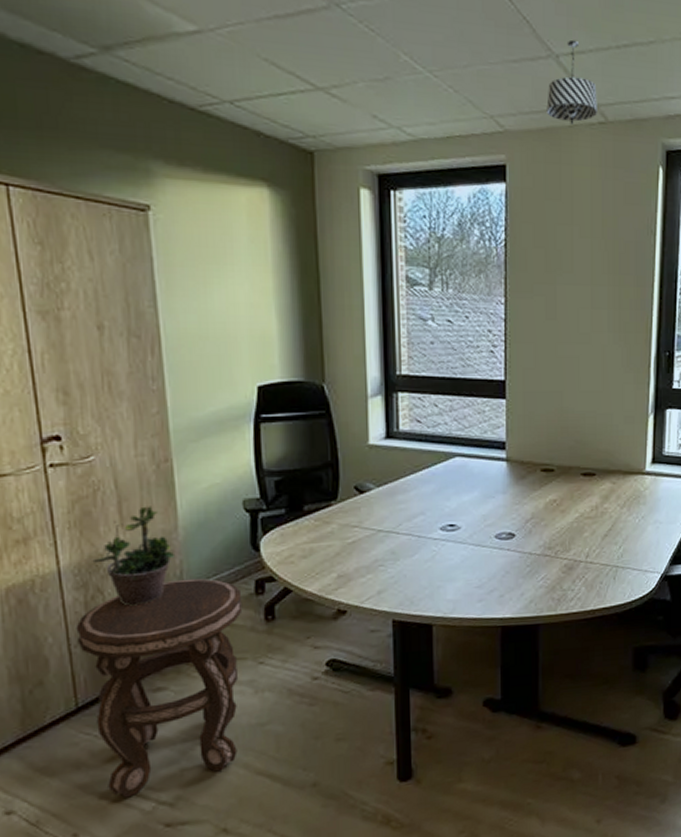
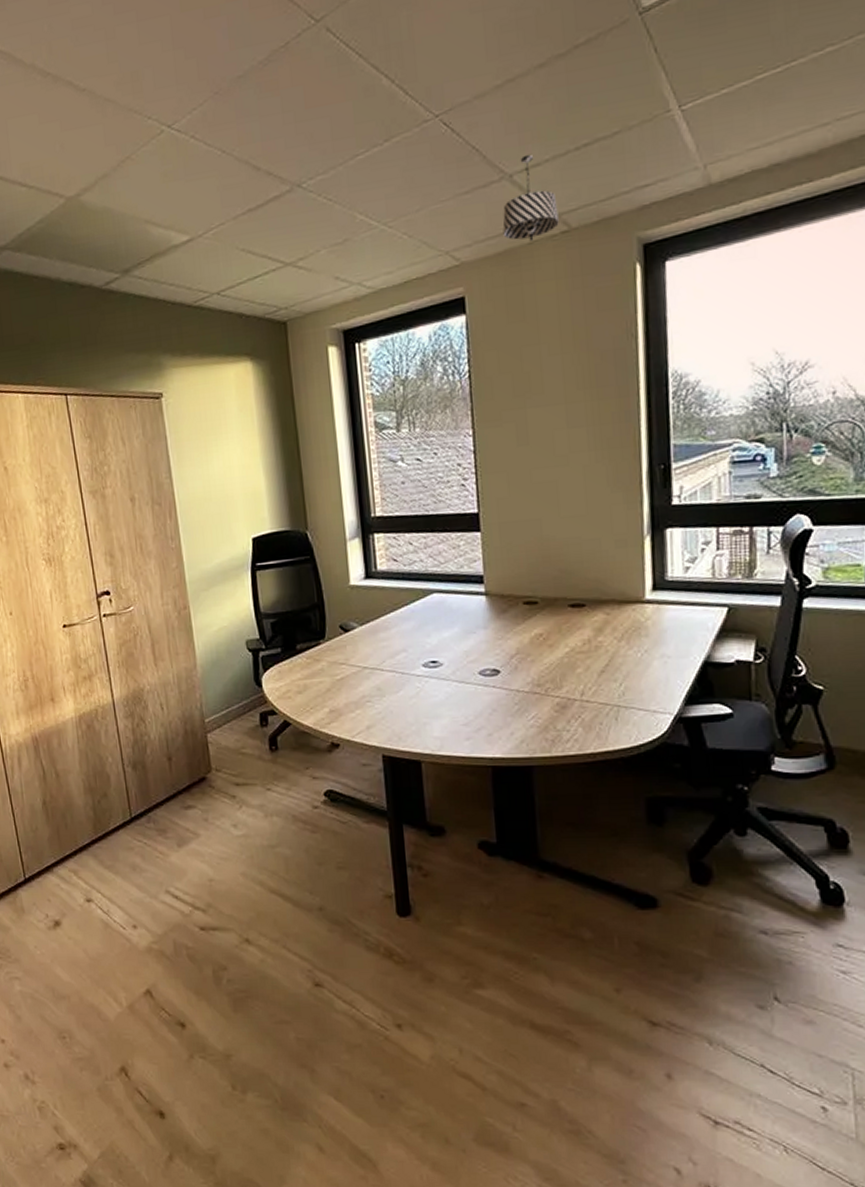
side table: present [75,578,243,798] -> none [127,710,254,900]
potted plant: present [92,506,176,606] -> none [136,647,196,733]

